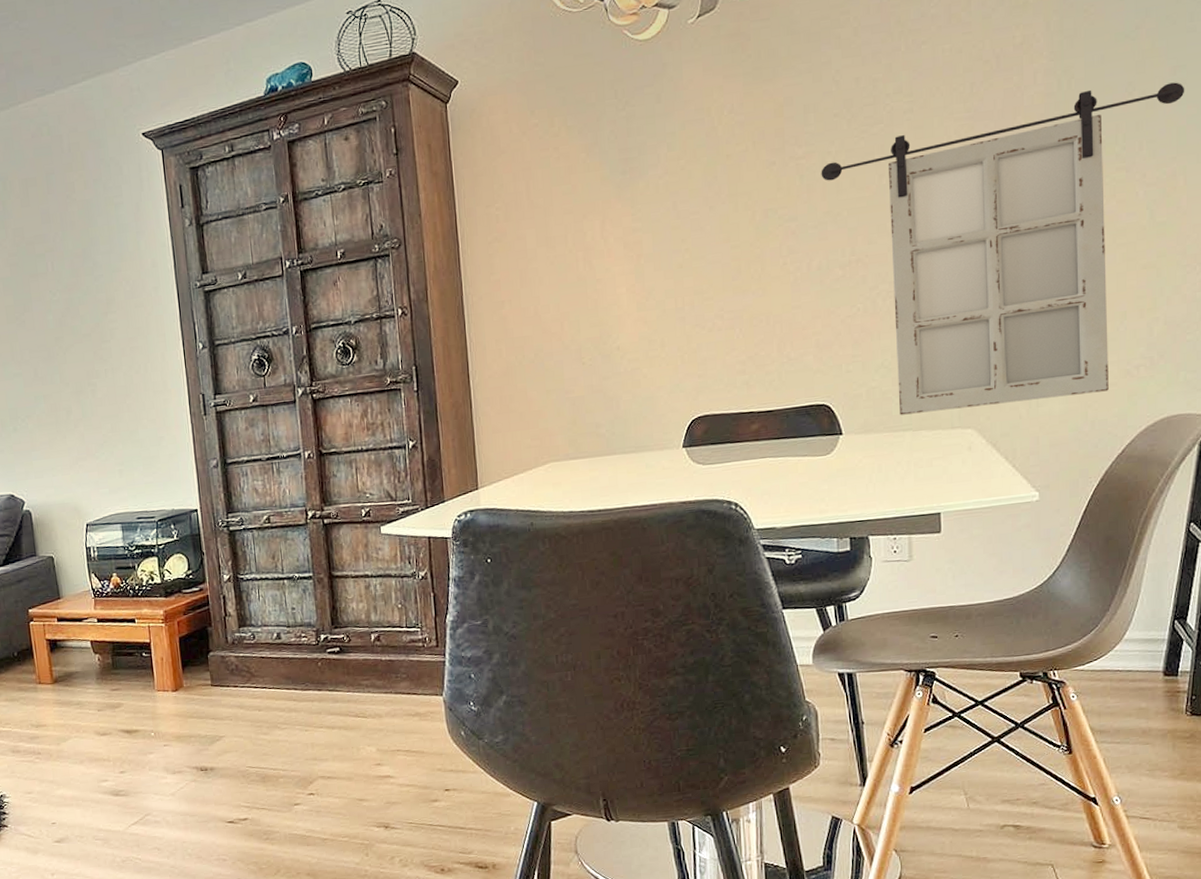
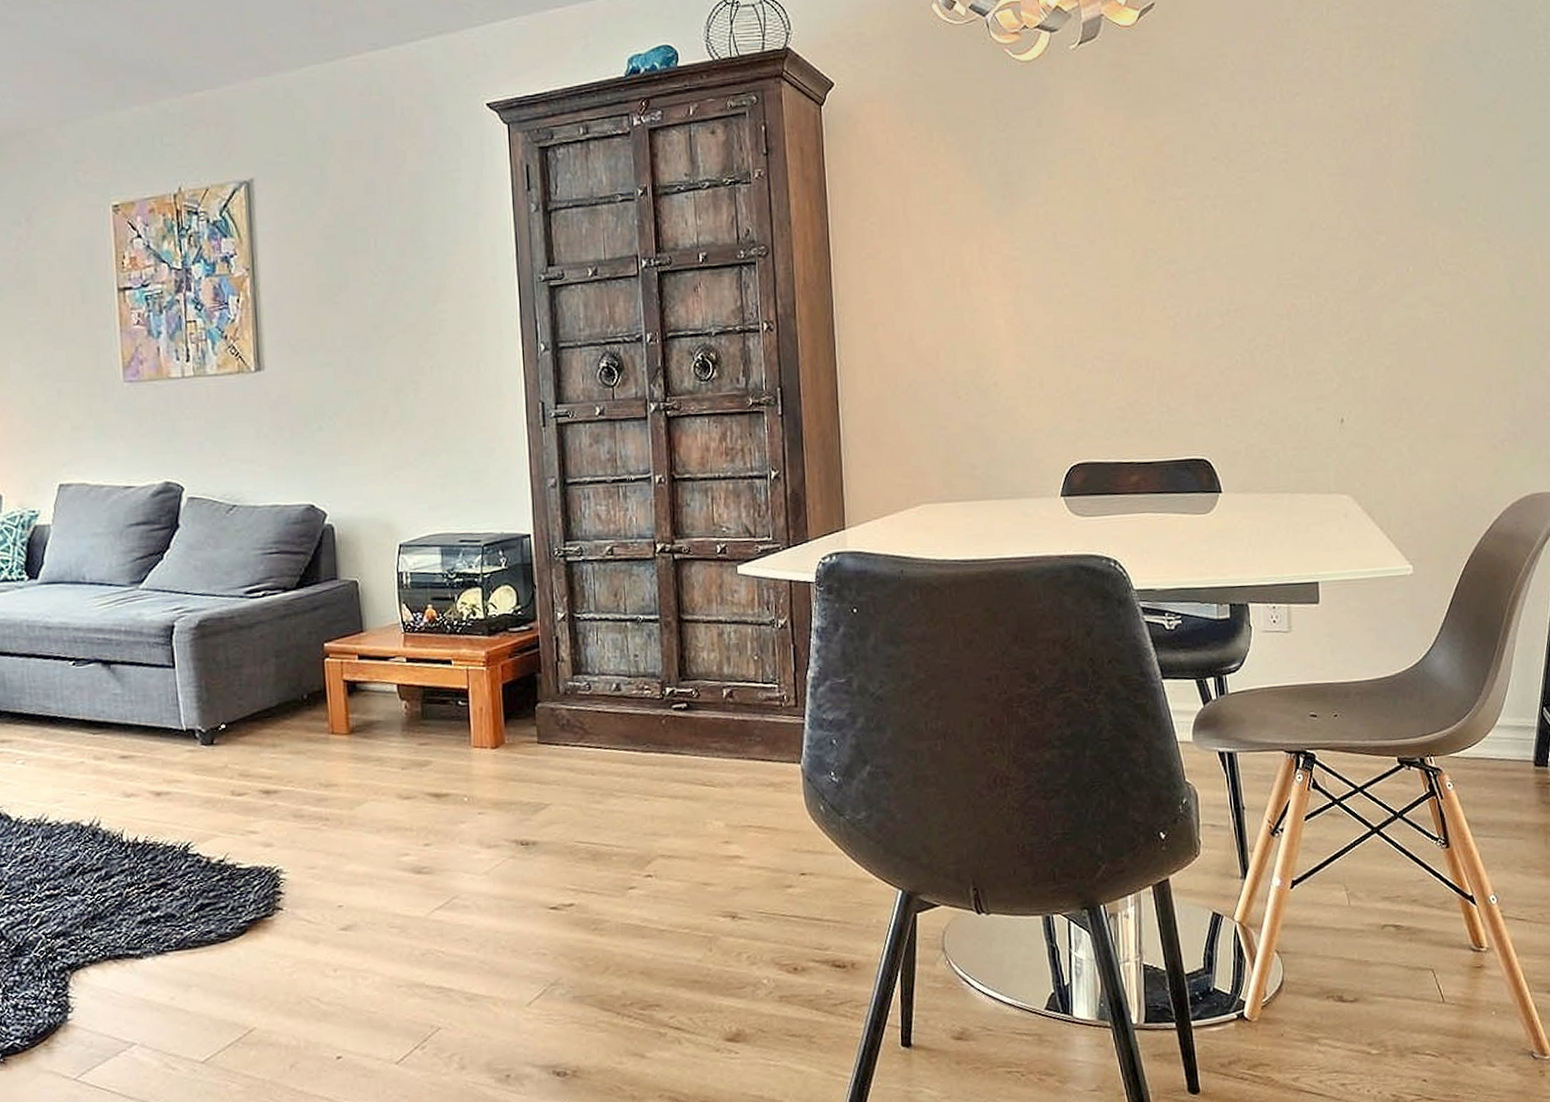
home mirror: present [821,82,1185,415] -> none [1200,158,1539,476]

